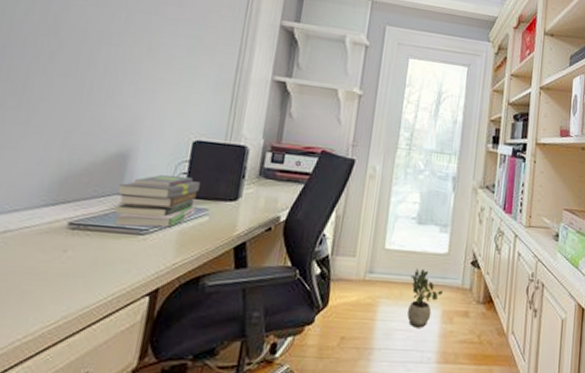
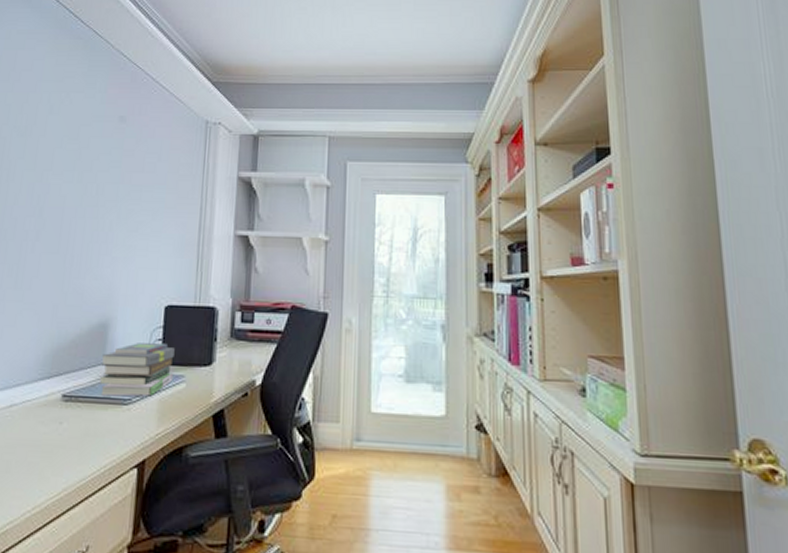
potted plant: present [407,268,443,328] -> none [404,434,444,506]

